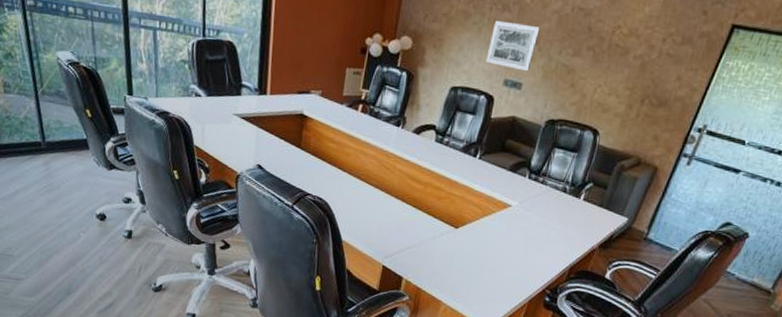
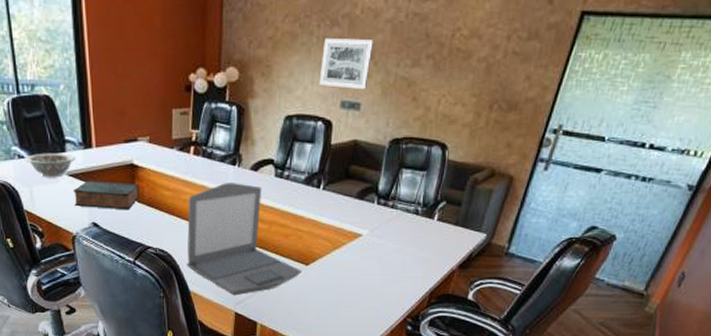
decorative bowl: none [201,94,250,119] -> present [25,152,76,178]
book: none [242,124,306,157] -> present [73,180,140,210]
laptop: none [342,141,450,250] -> present [187,182,301,296]

